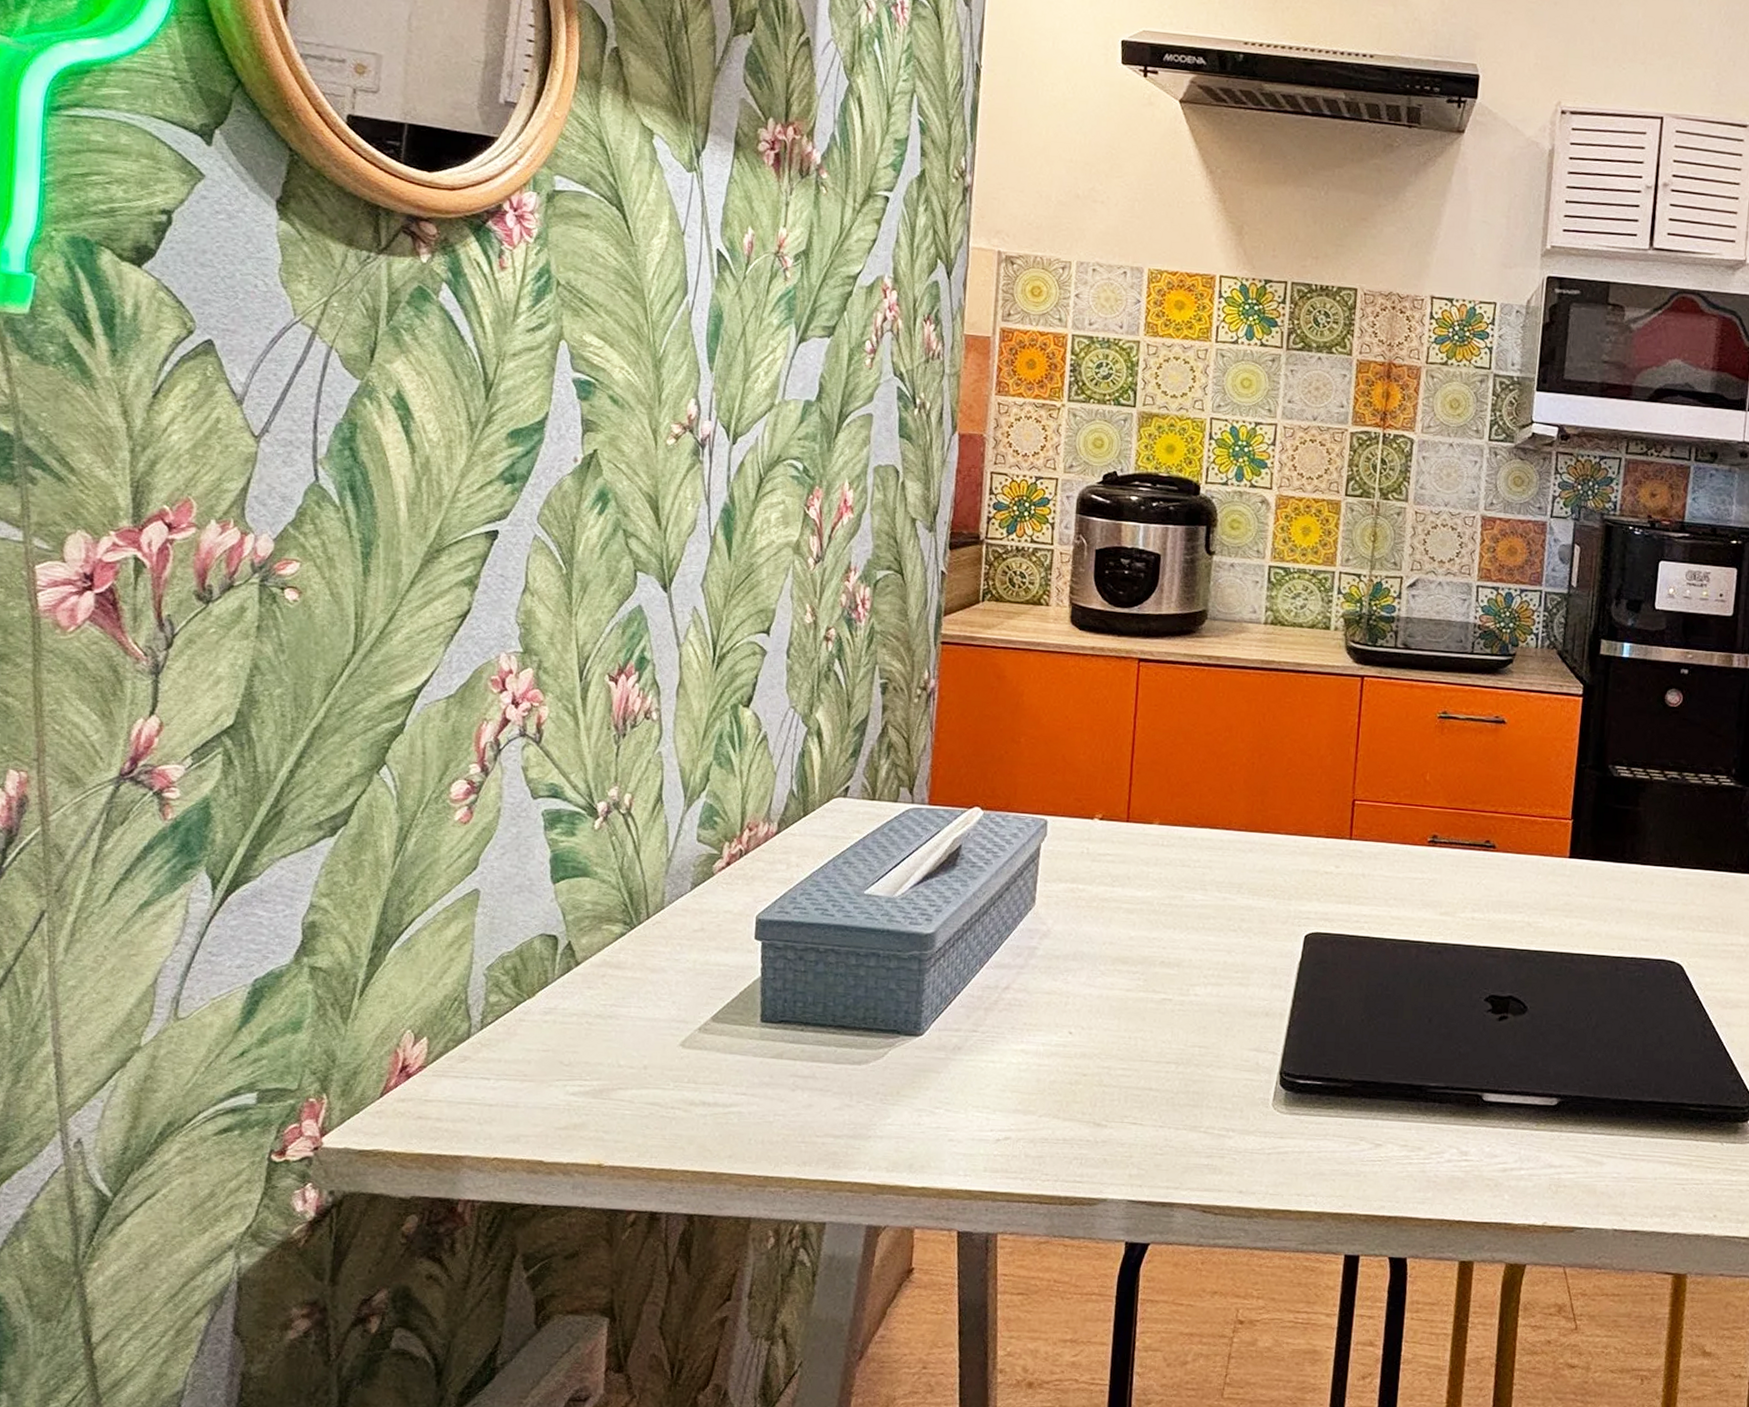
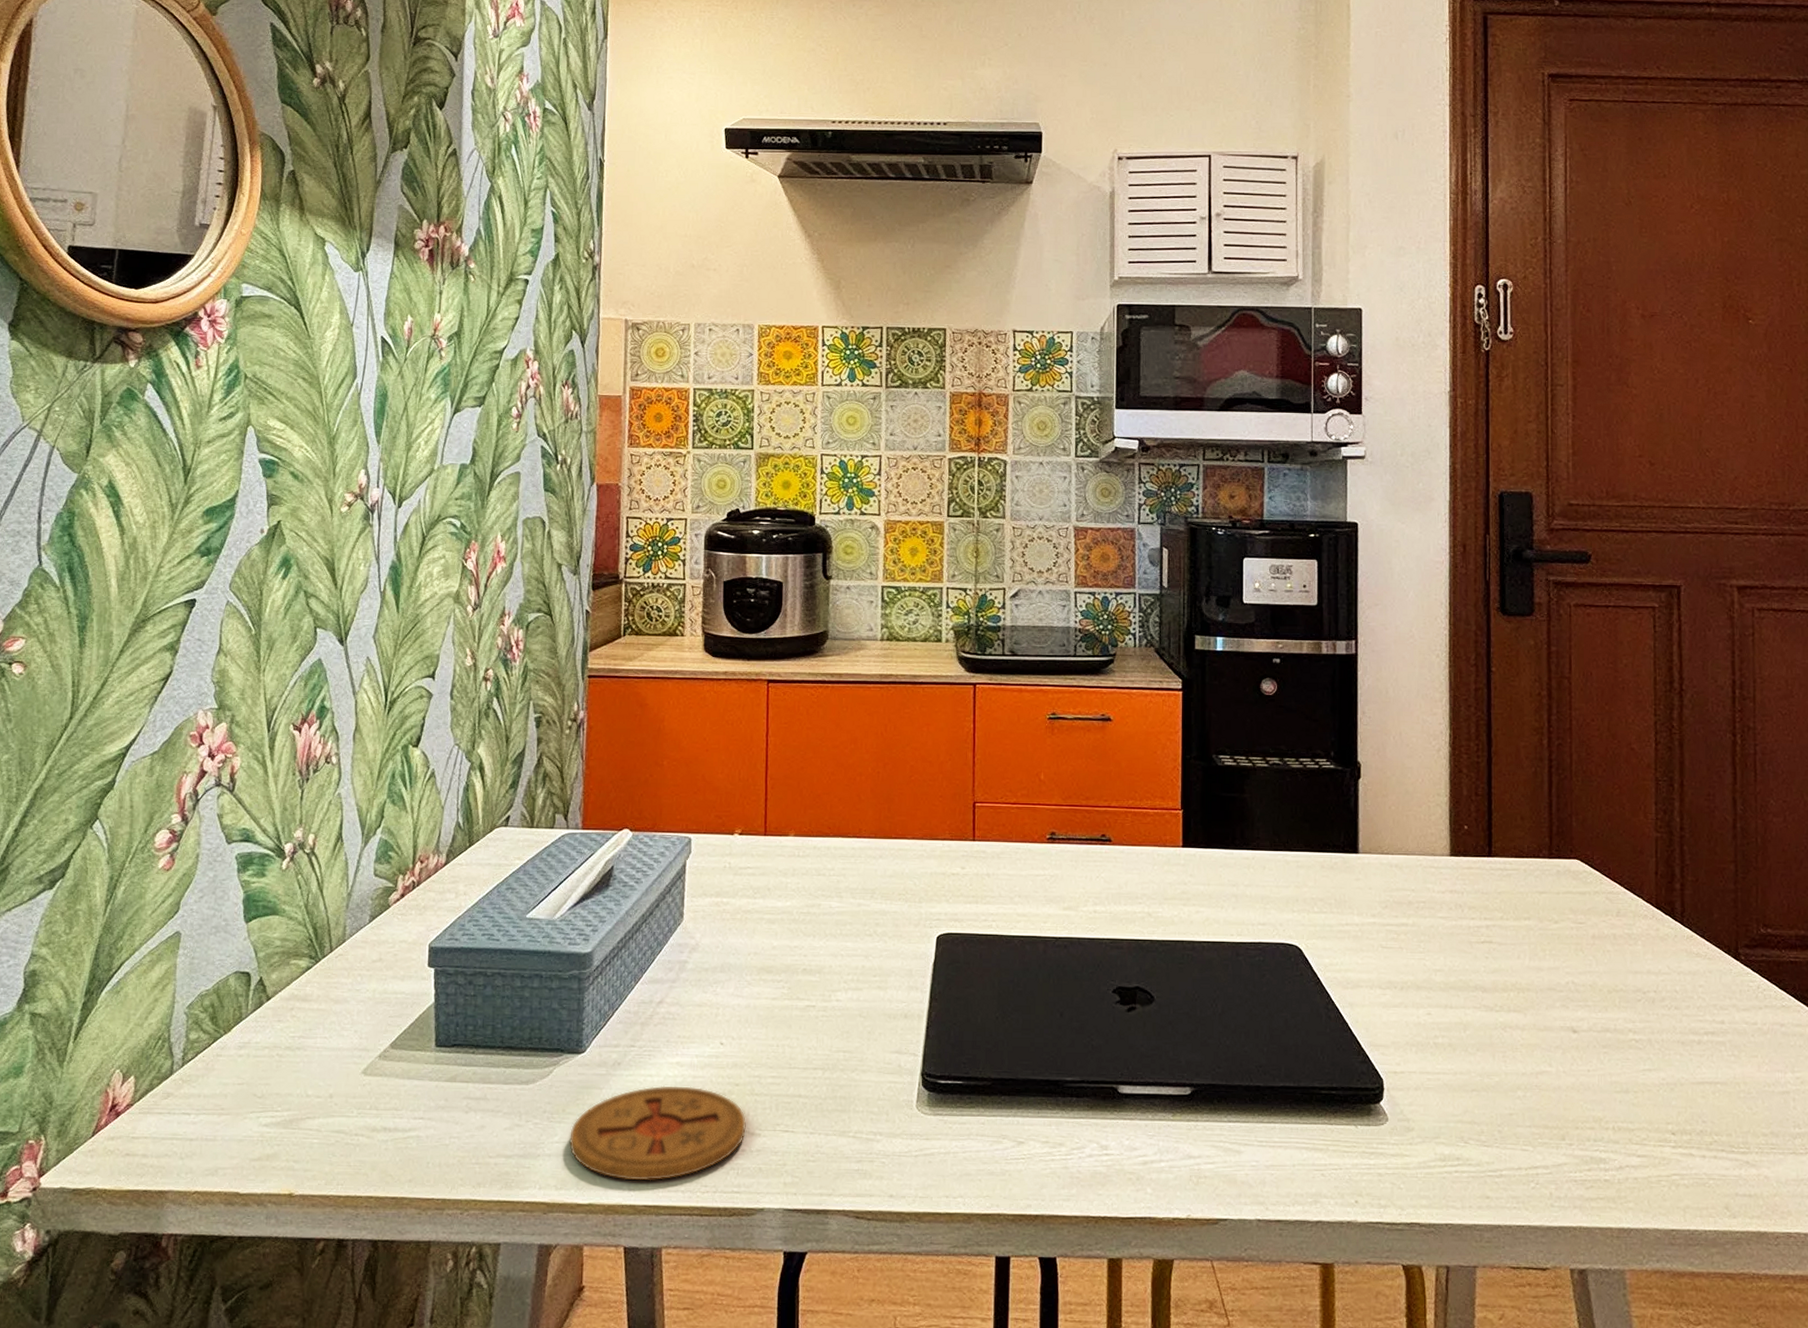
coaster: none [903,1072,1093,1167] -> present [569,1085,746,1181]

